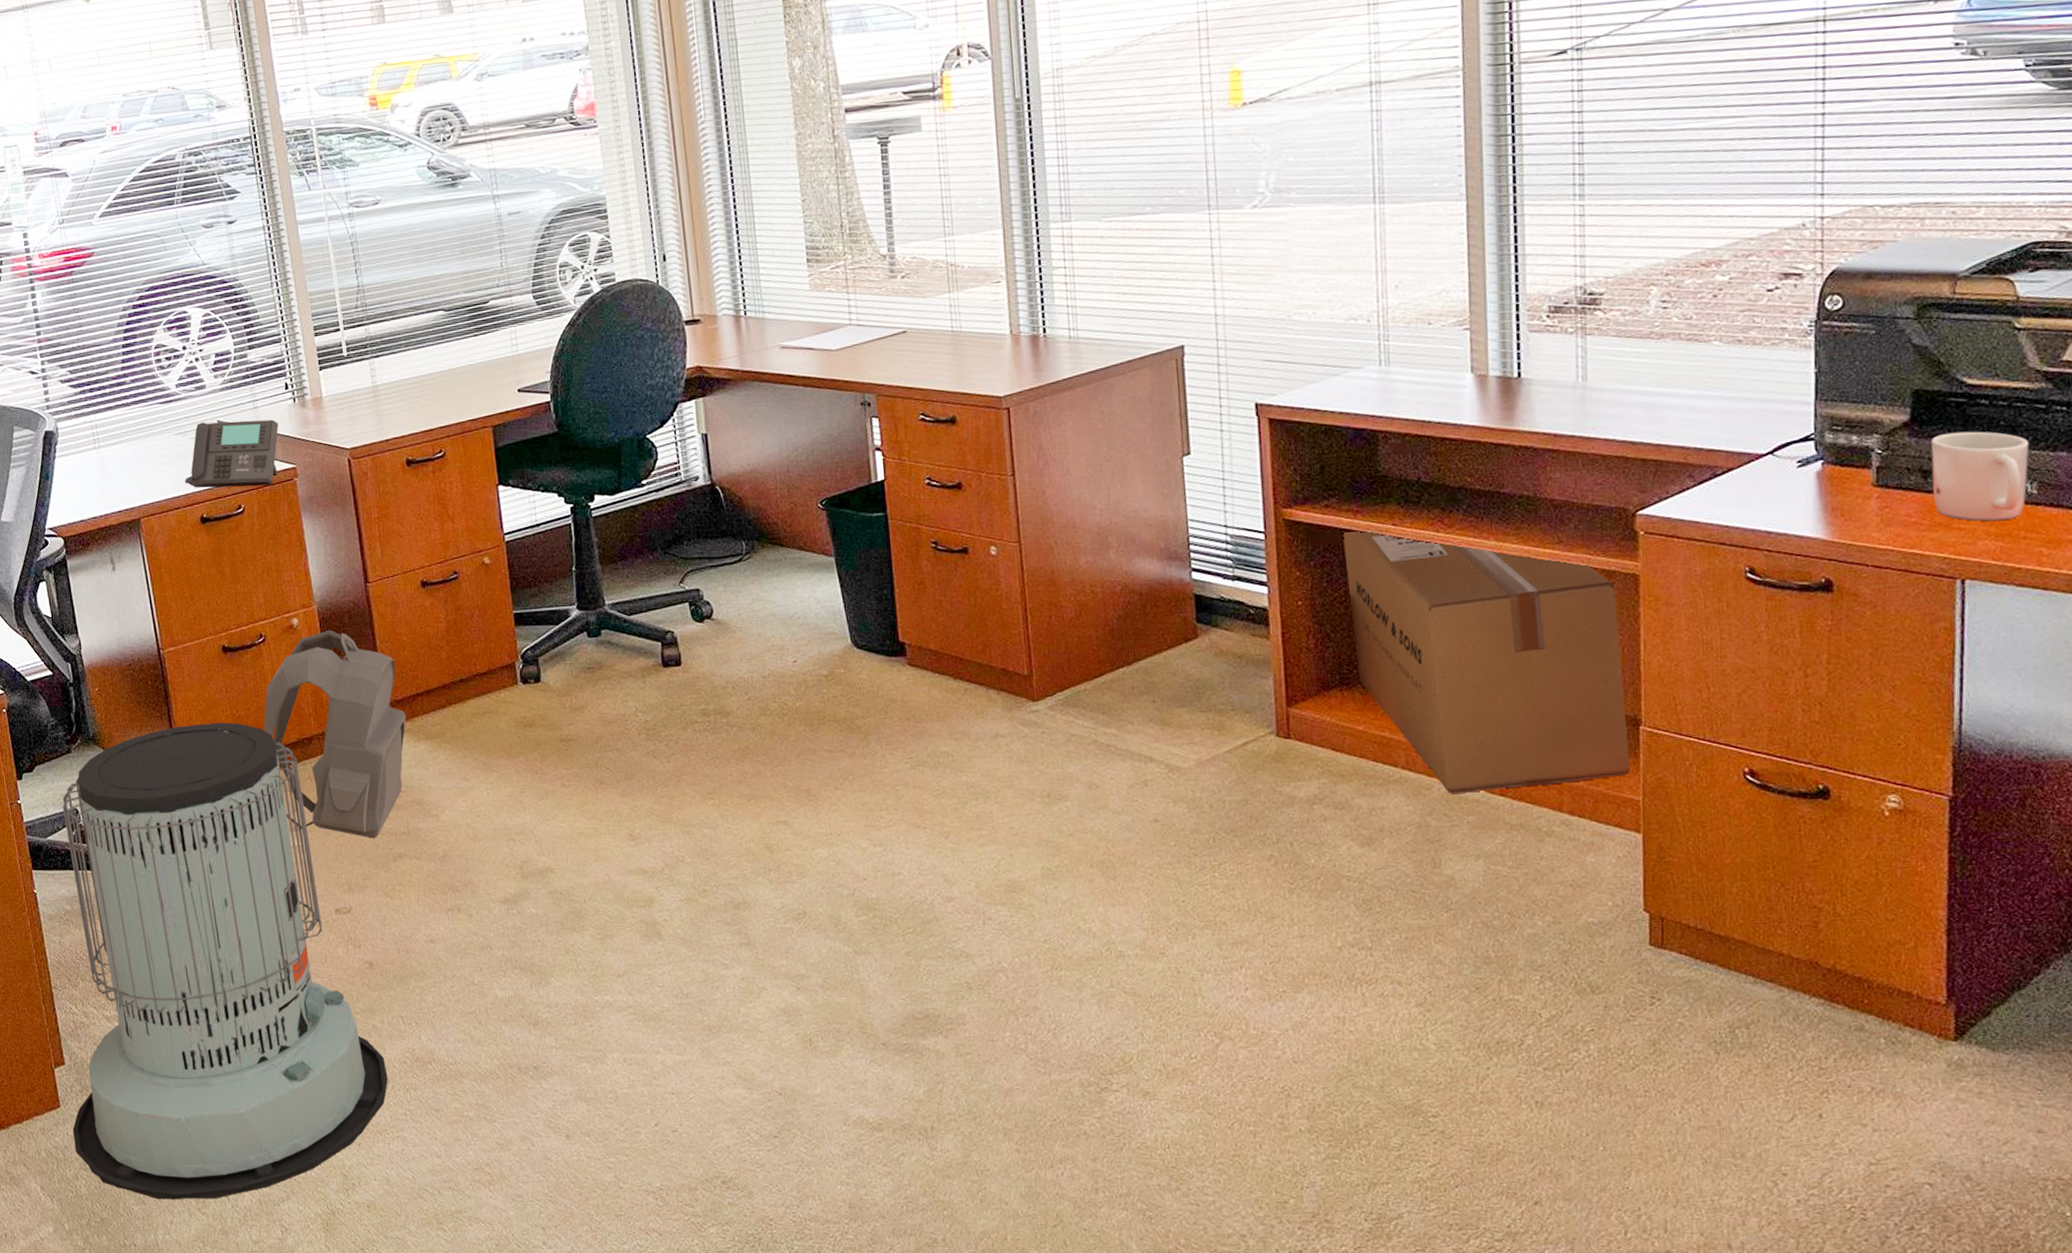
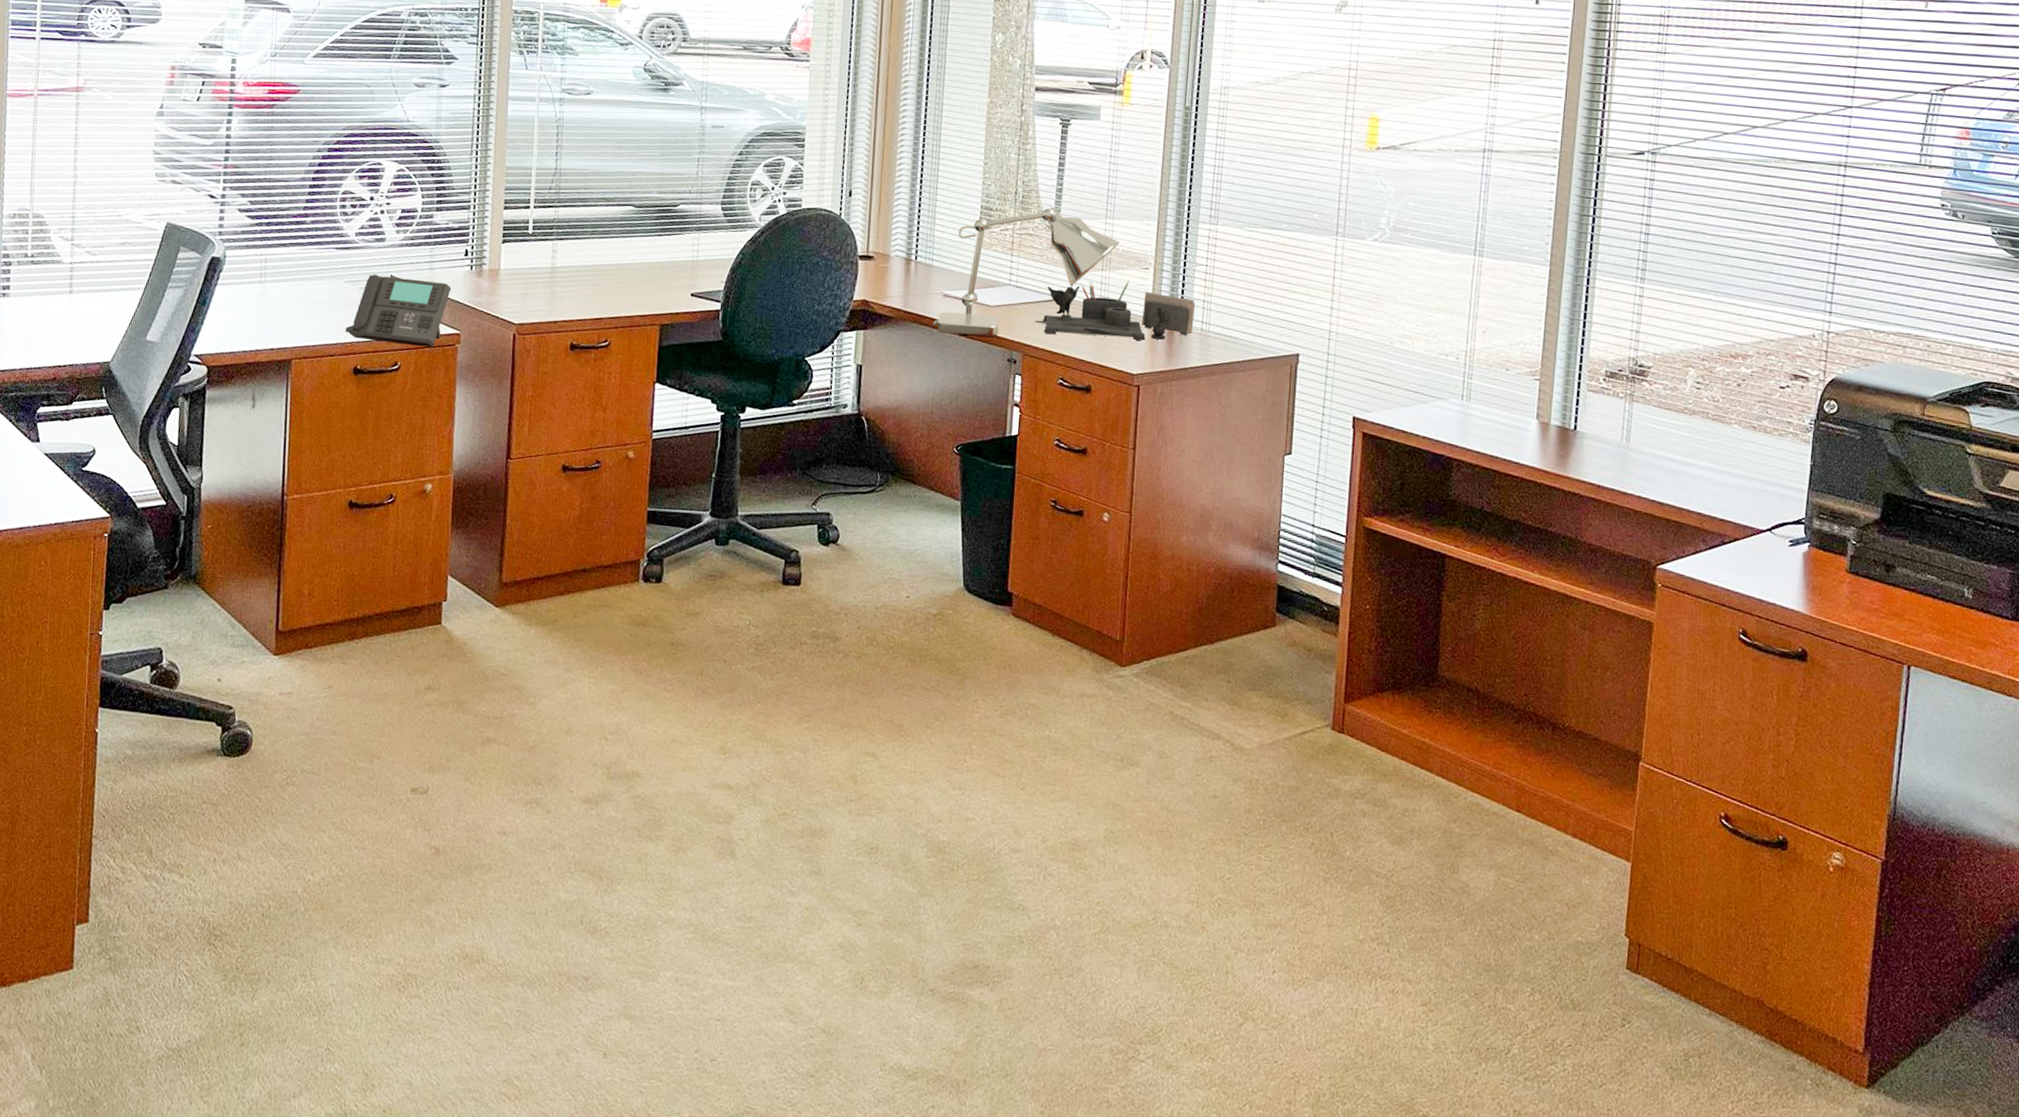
space heater: present [62,722,388,1200] -> none [79,576,432,1087]
backpack: present [263,629,407,839] -> none [375,500,523,719]
desk lamp: none [774,233,964,388] -> present [933,206,1120,337]
desk organizer: none [883,298,1060,369] -> present [1034,280,1195,341]
box: present [1343,531,1630,795] -> none [1409,547,1633,807]
mug: present [1930,431,2030,522] -> none [1891,534,1970,619]

